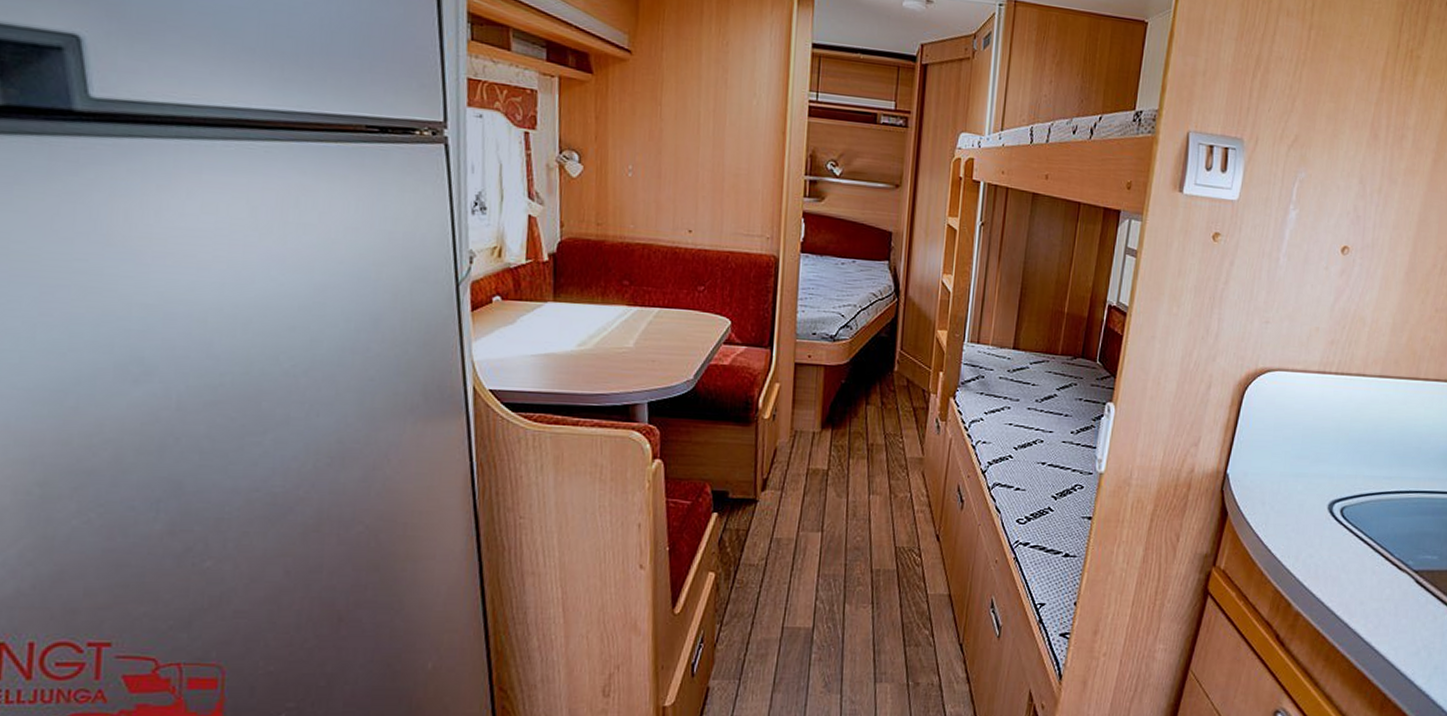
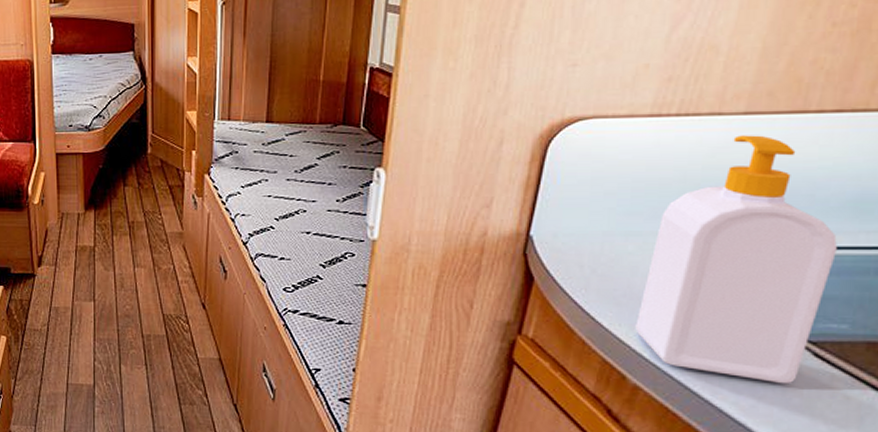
soap bottle: none [1299,394,1433,606] -> present [635,135,837,383]

